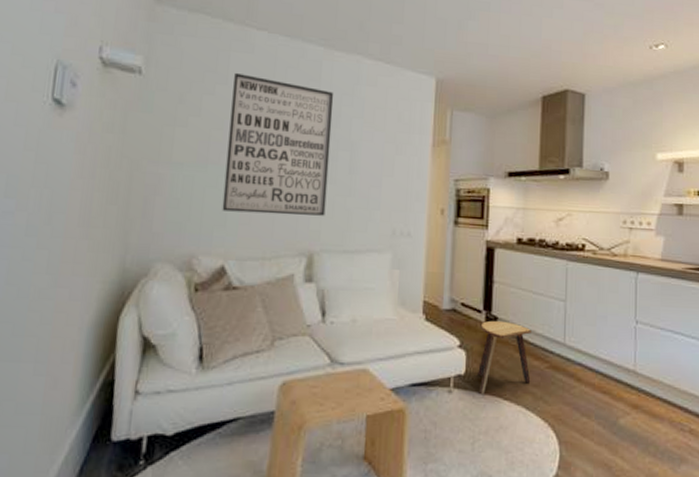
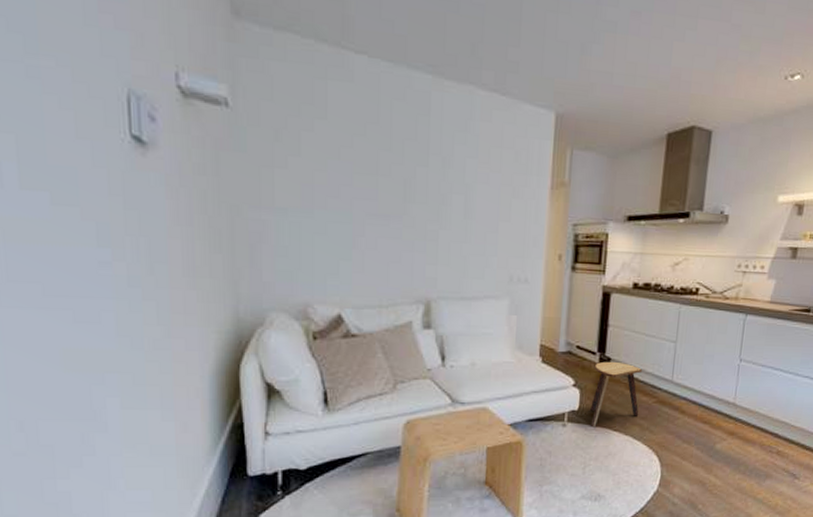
wall art: present [222,72,334,216] -> none [333,105,446,263]

